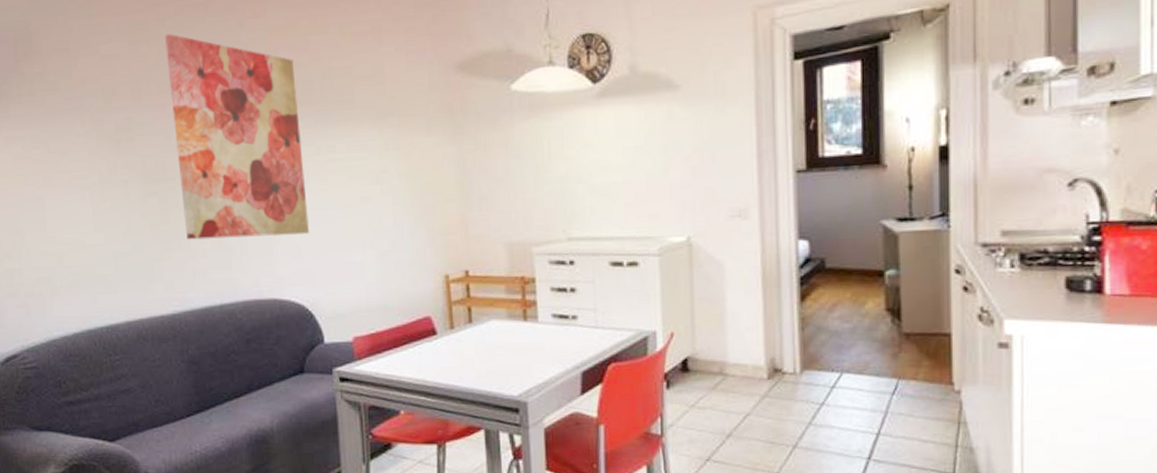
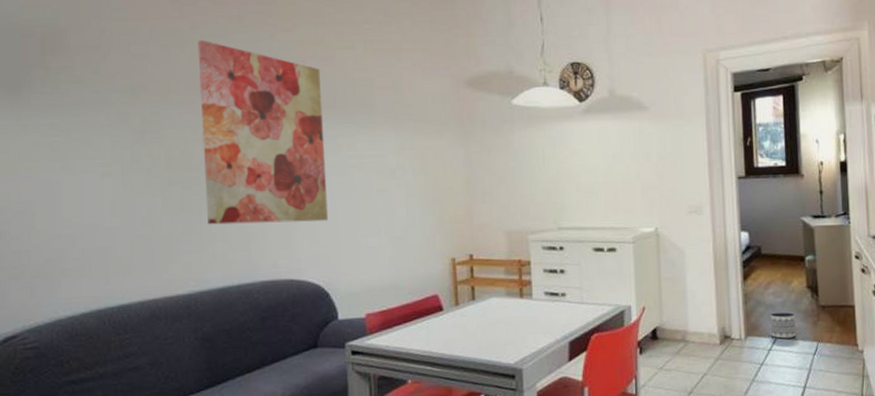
planter: none [834,340,870,374] -> present [769,312,797,339]

